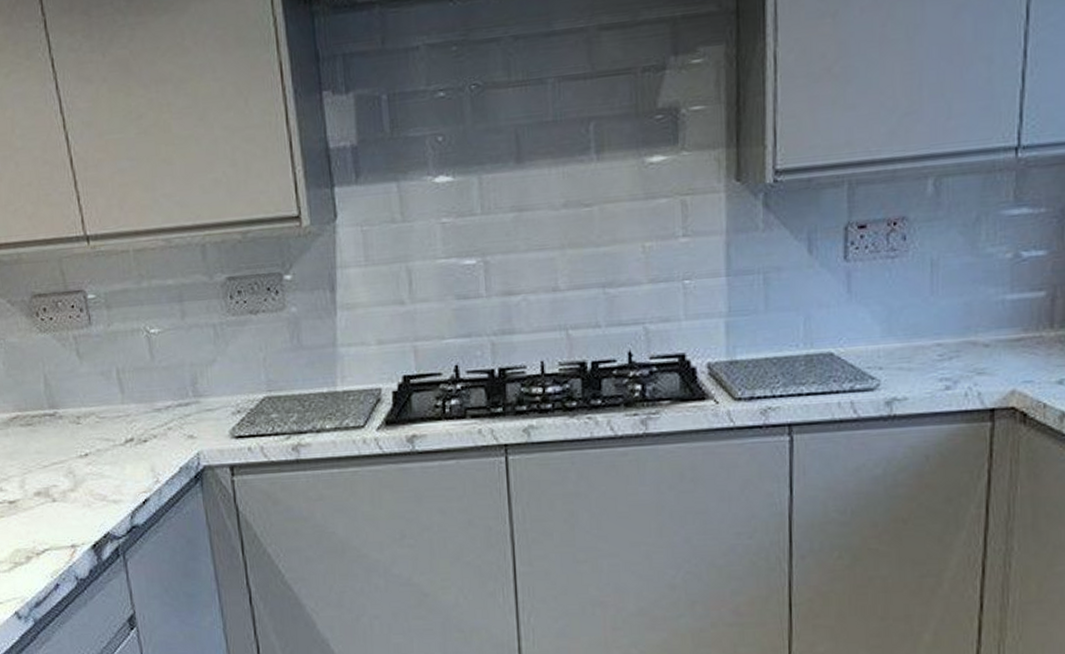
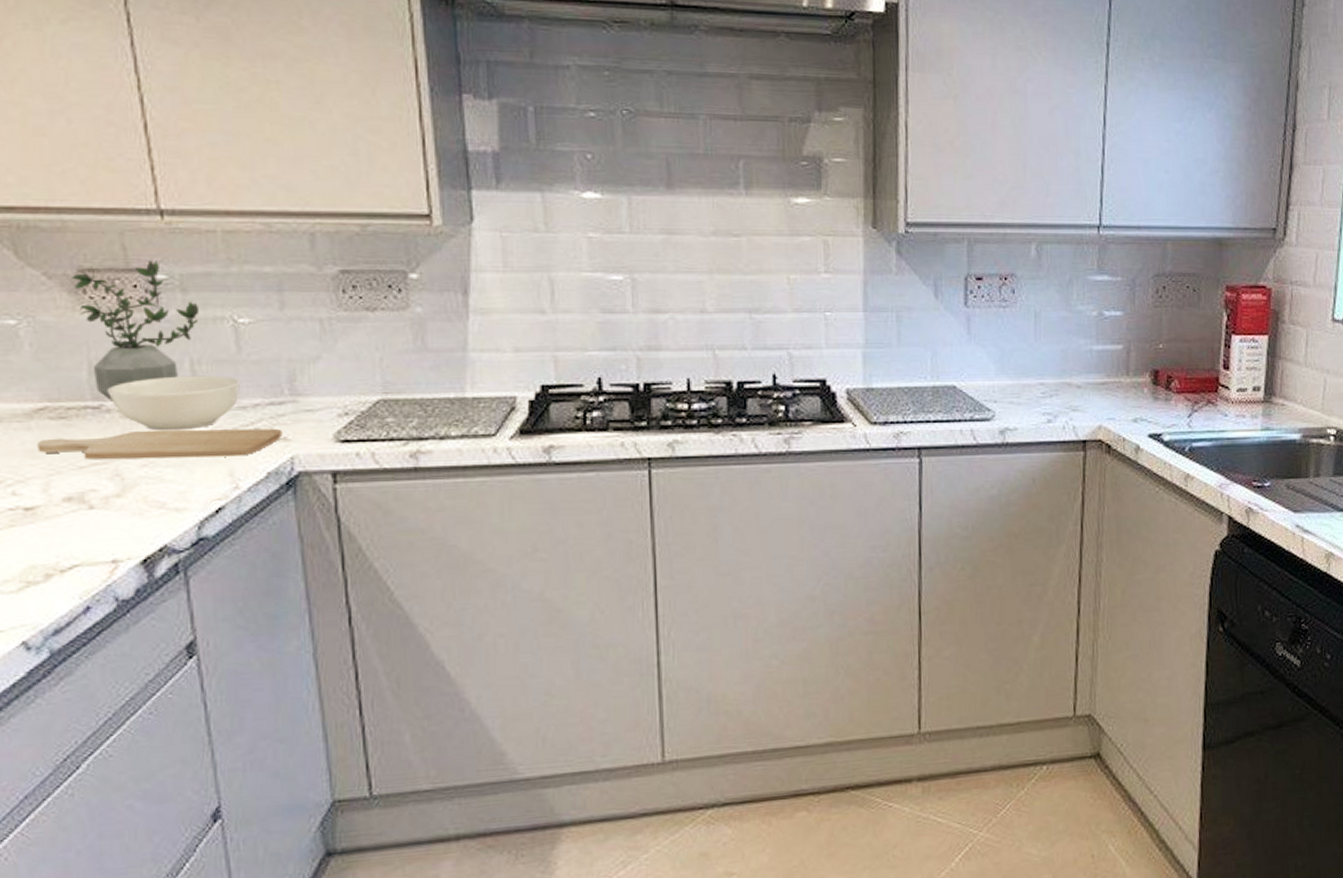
chopping board: none [14,427,190,460] -> present [37,428,283,460]
potted plant: none [27,282,121,409] -> present [71,260,200,402]
bowl: none [58,382,156,433] -> present [107,375,241,431]

